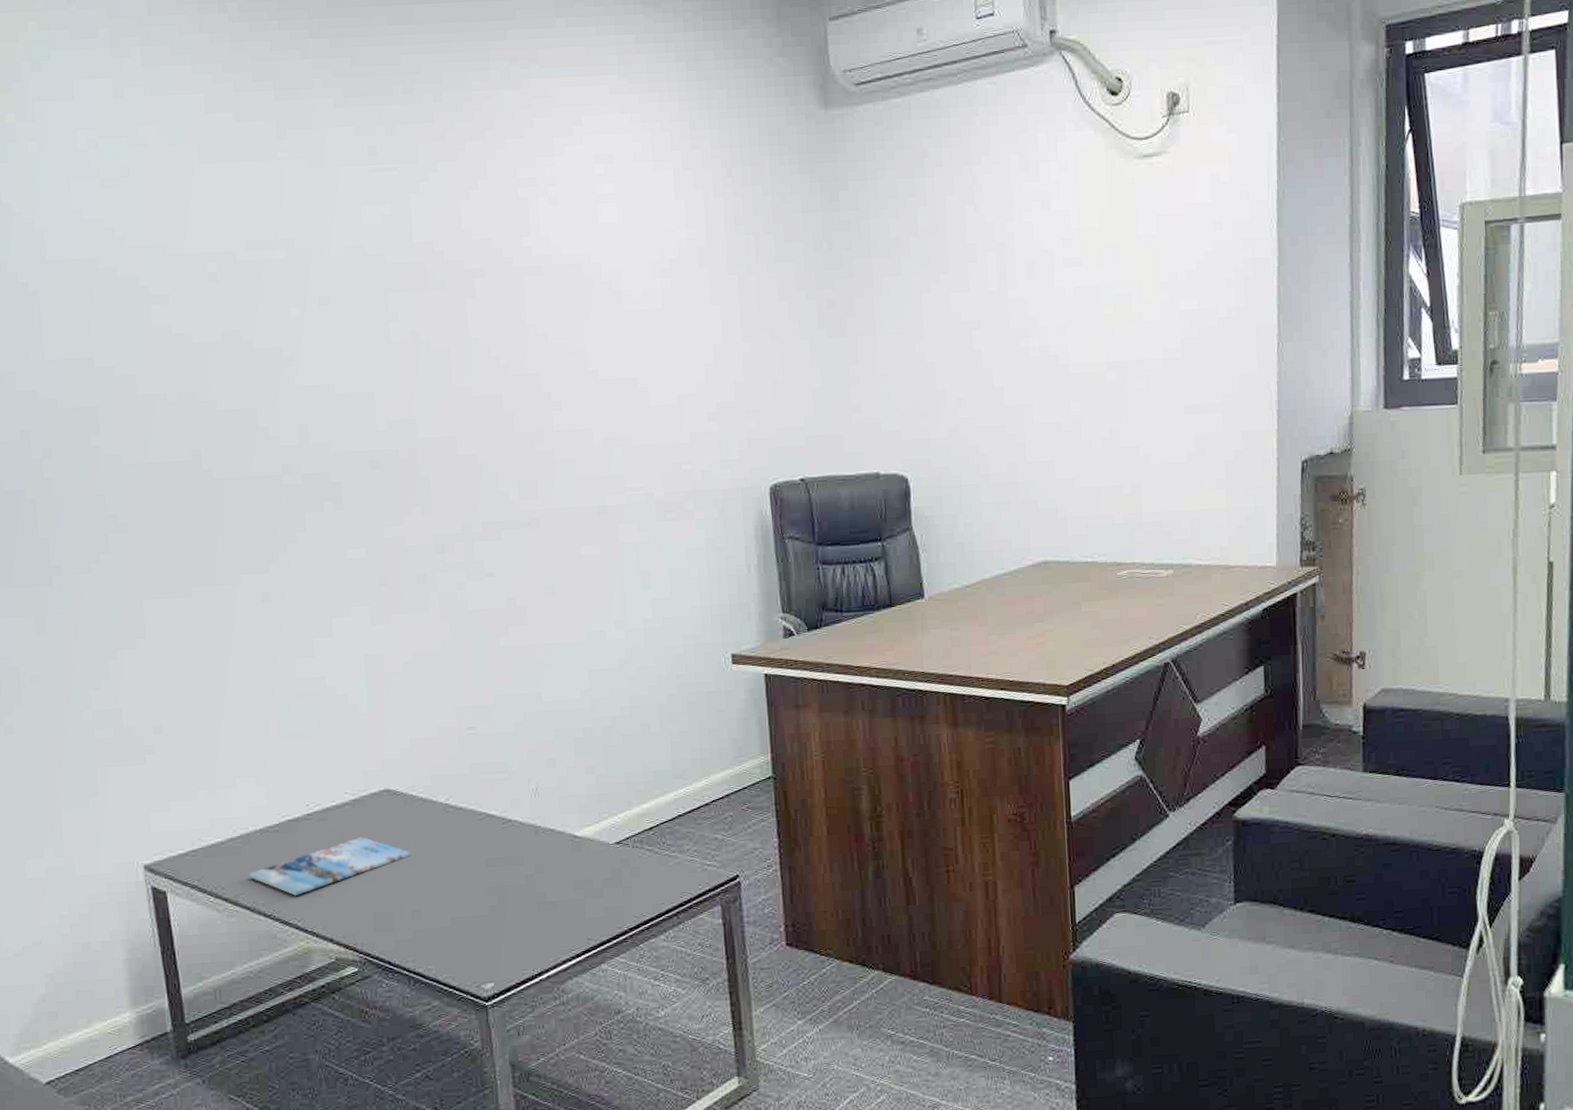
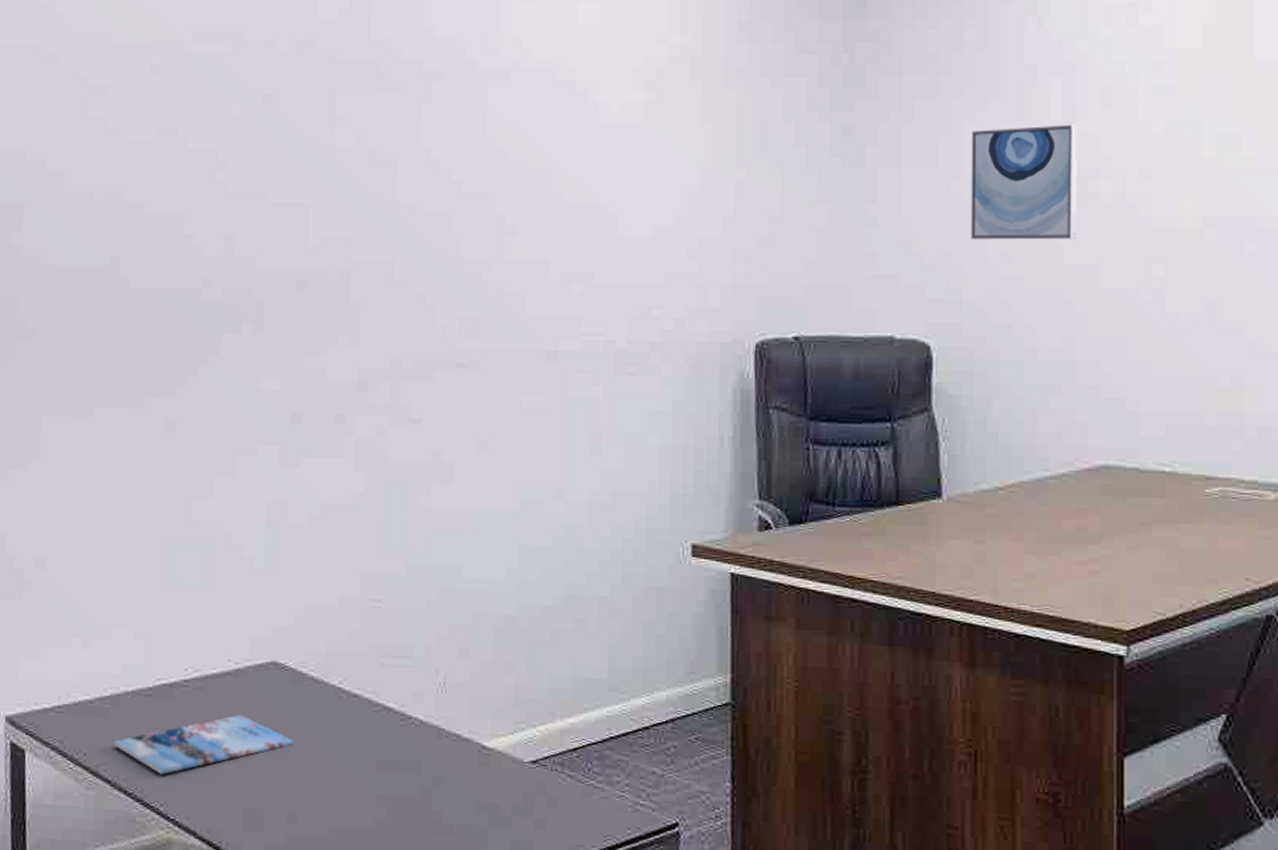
wall art: none [928,292,1013,390] -> present [970,124,1077,240]

